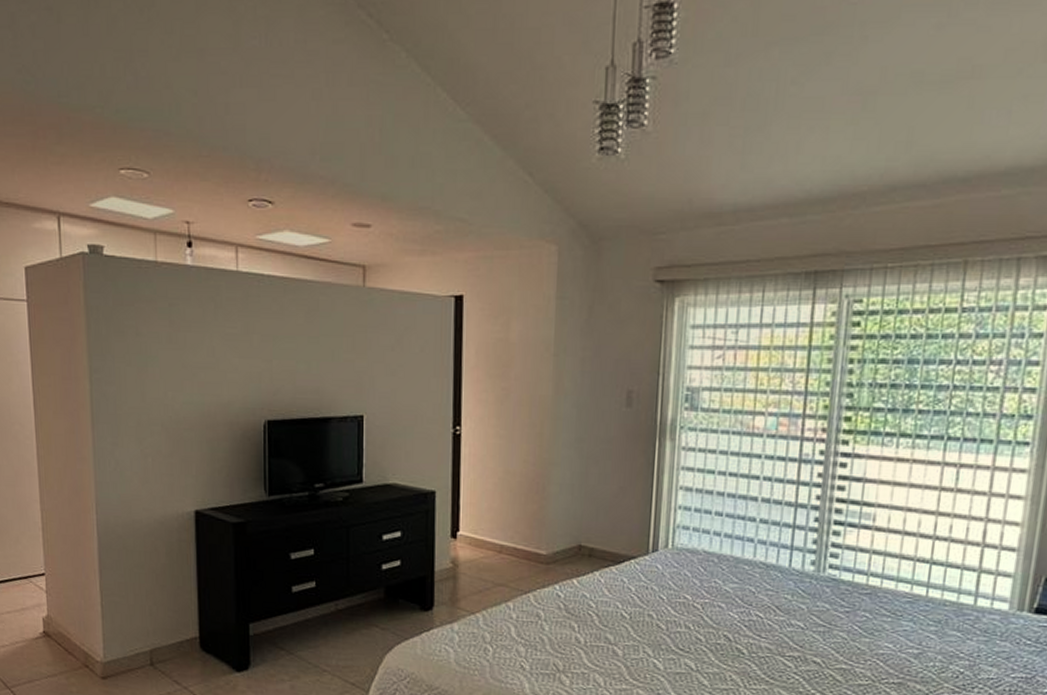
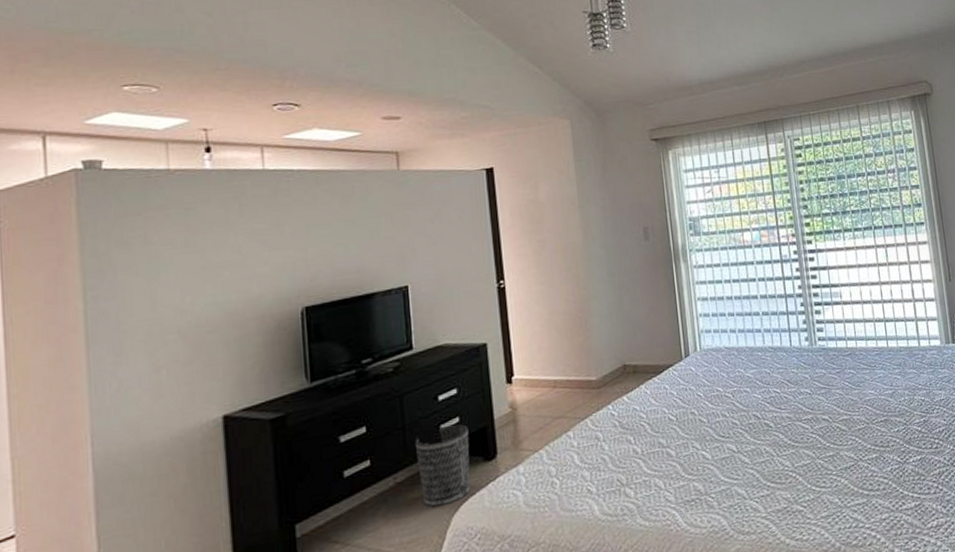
wastebasket: none [356,565,408,642] -> present [414,424,470,508]

